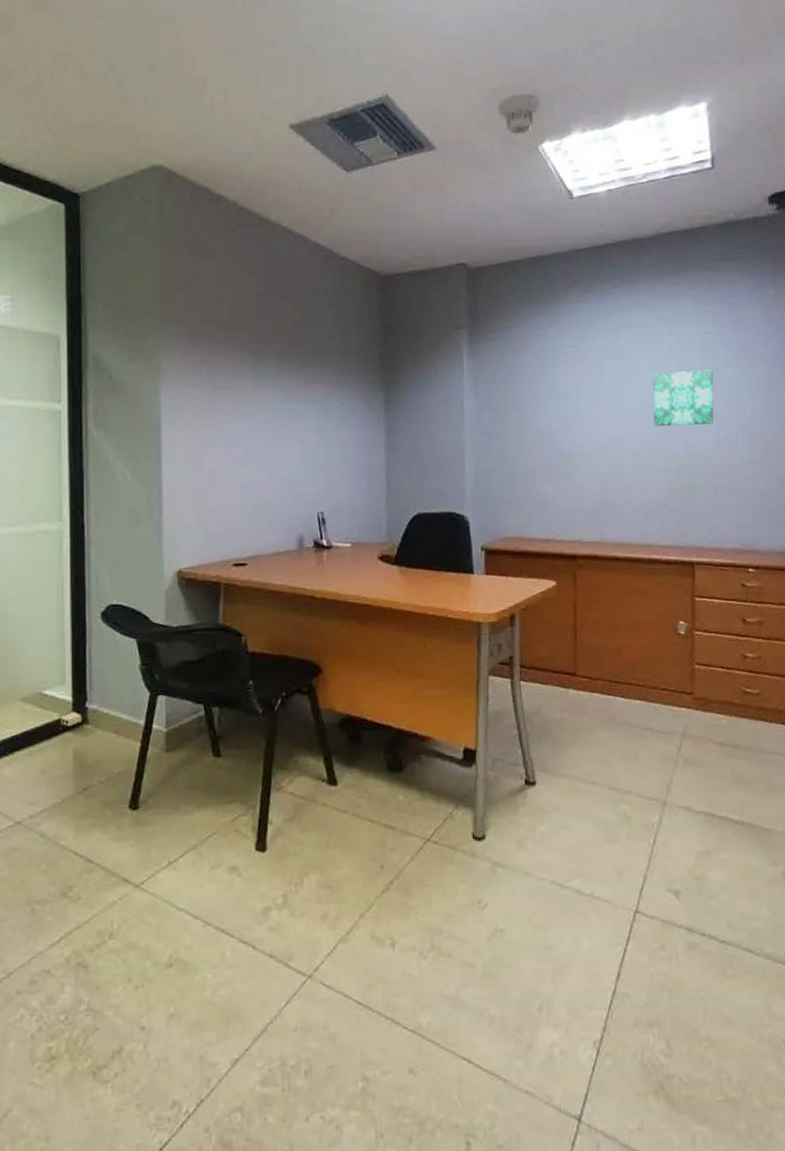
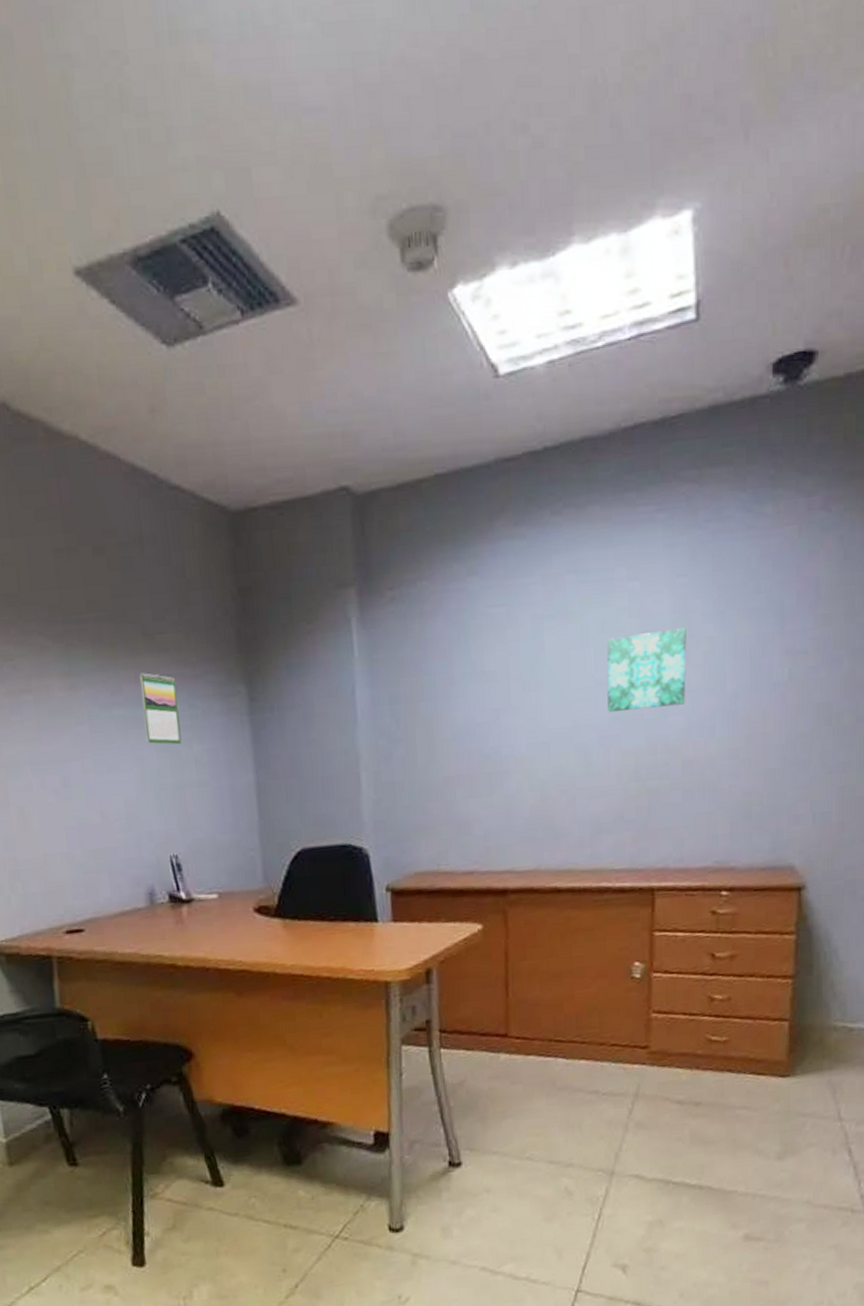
calendar: none [307,380,334,431] -> present [140,673,182,745]

